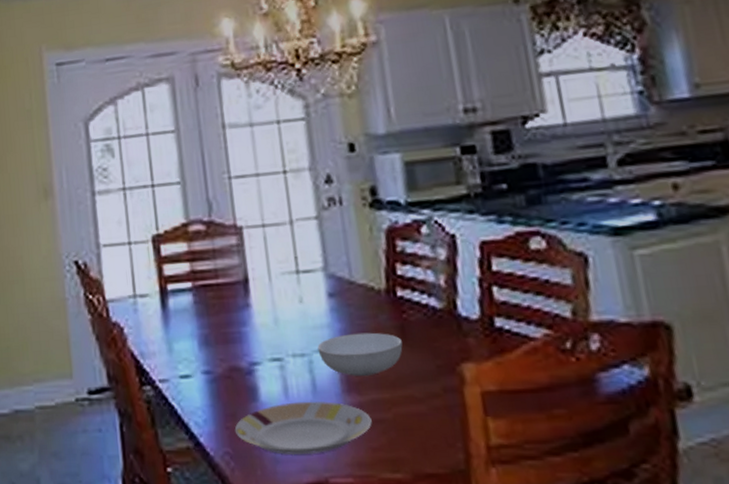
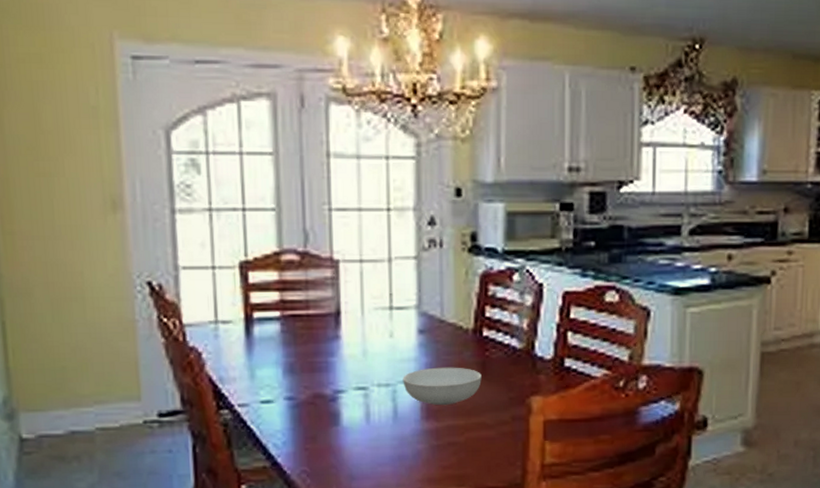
plate: present [234,401,372,456] -> none [313,426,445,473]

